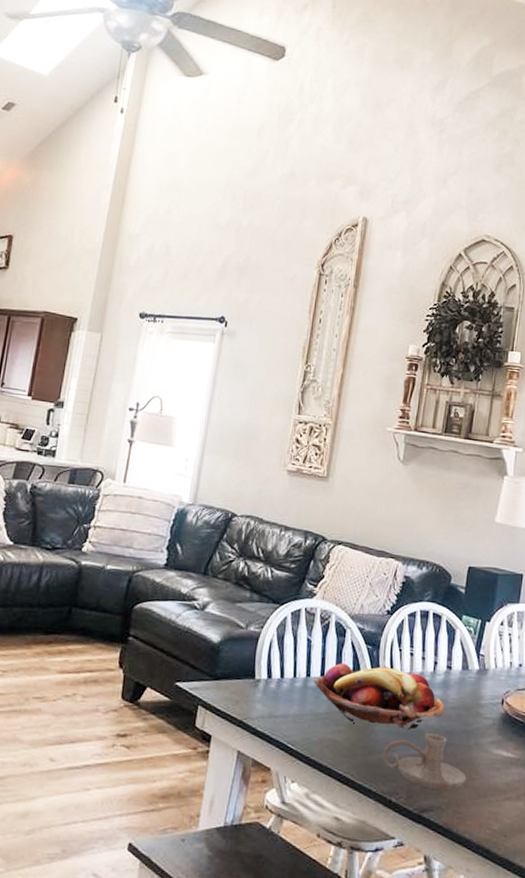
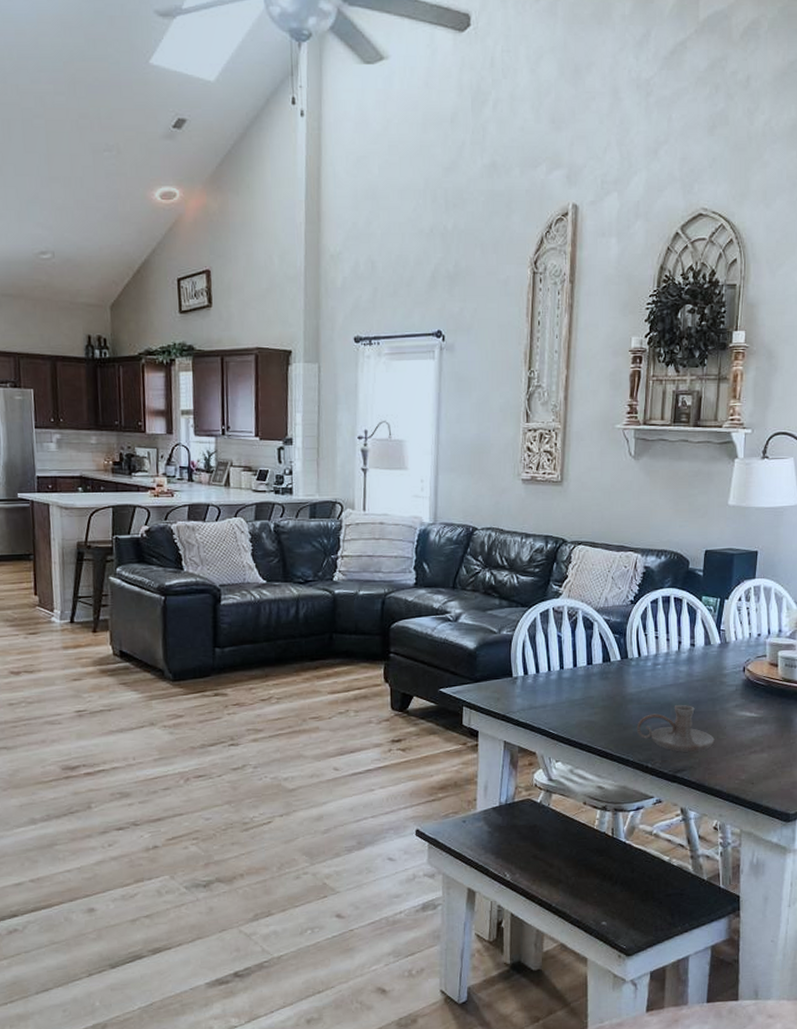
fruit basket: present [313,663,444,731] -> none [567,651,690,705]

